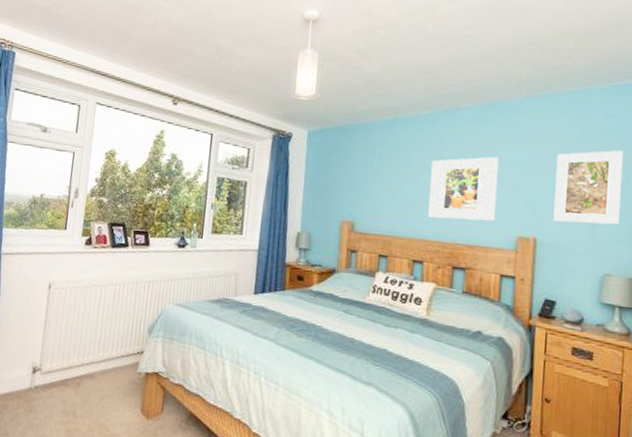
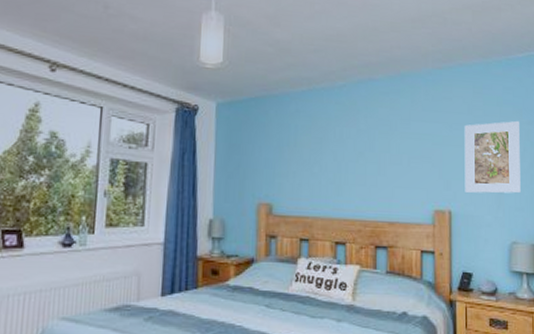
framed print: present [428,156,499,221] -> none [347,128,413,196]

